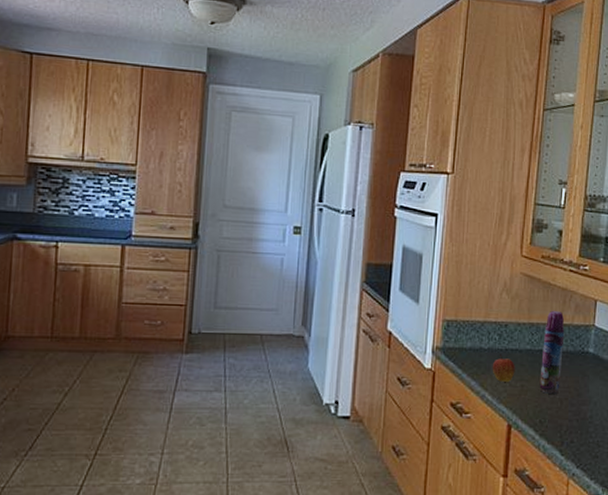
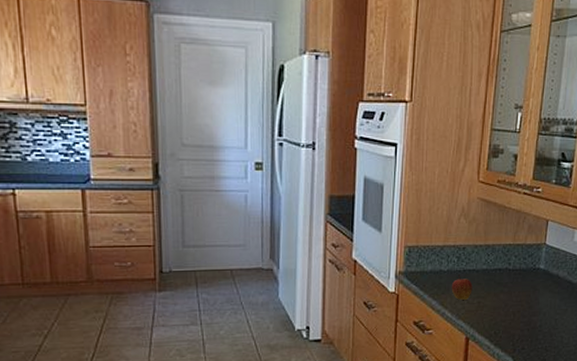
whipped cream can: present [539,311,565,395] -> none [494,232,518,309]

